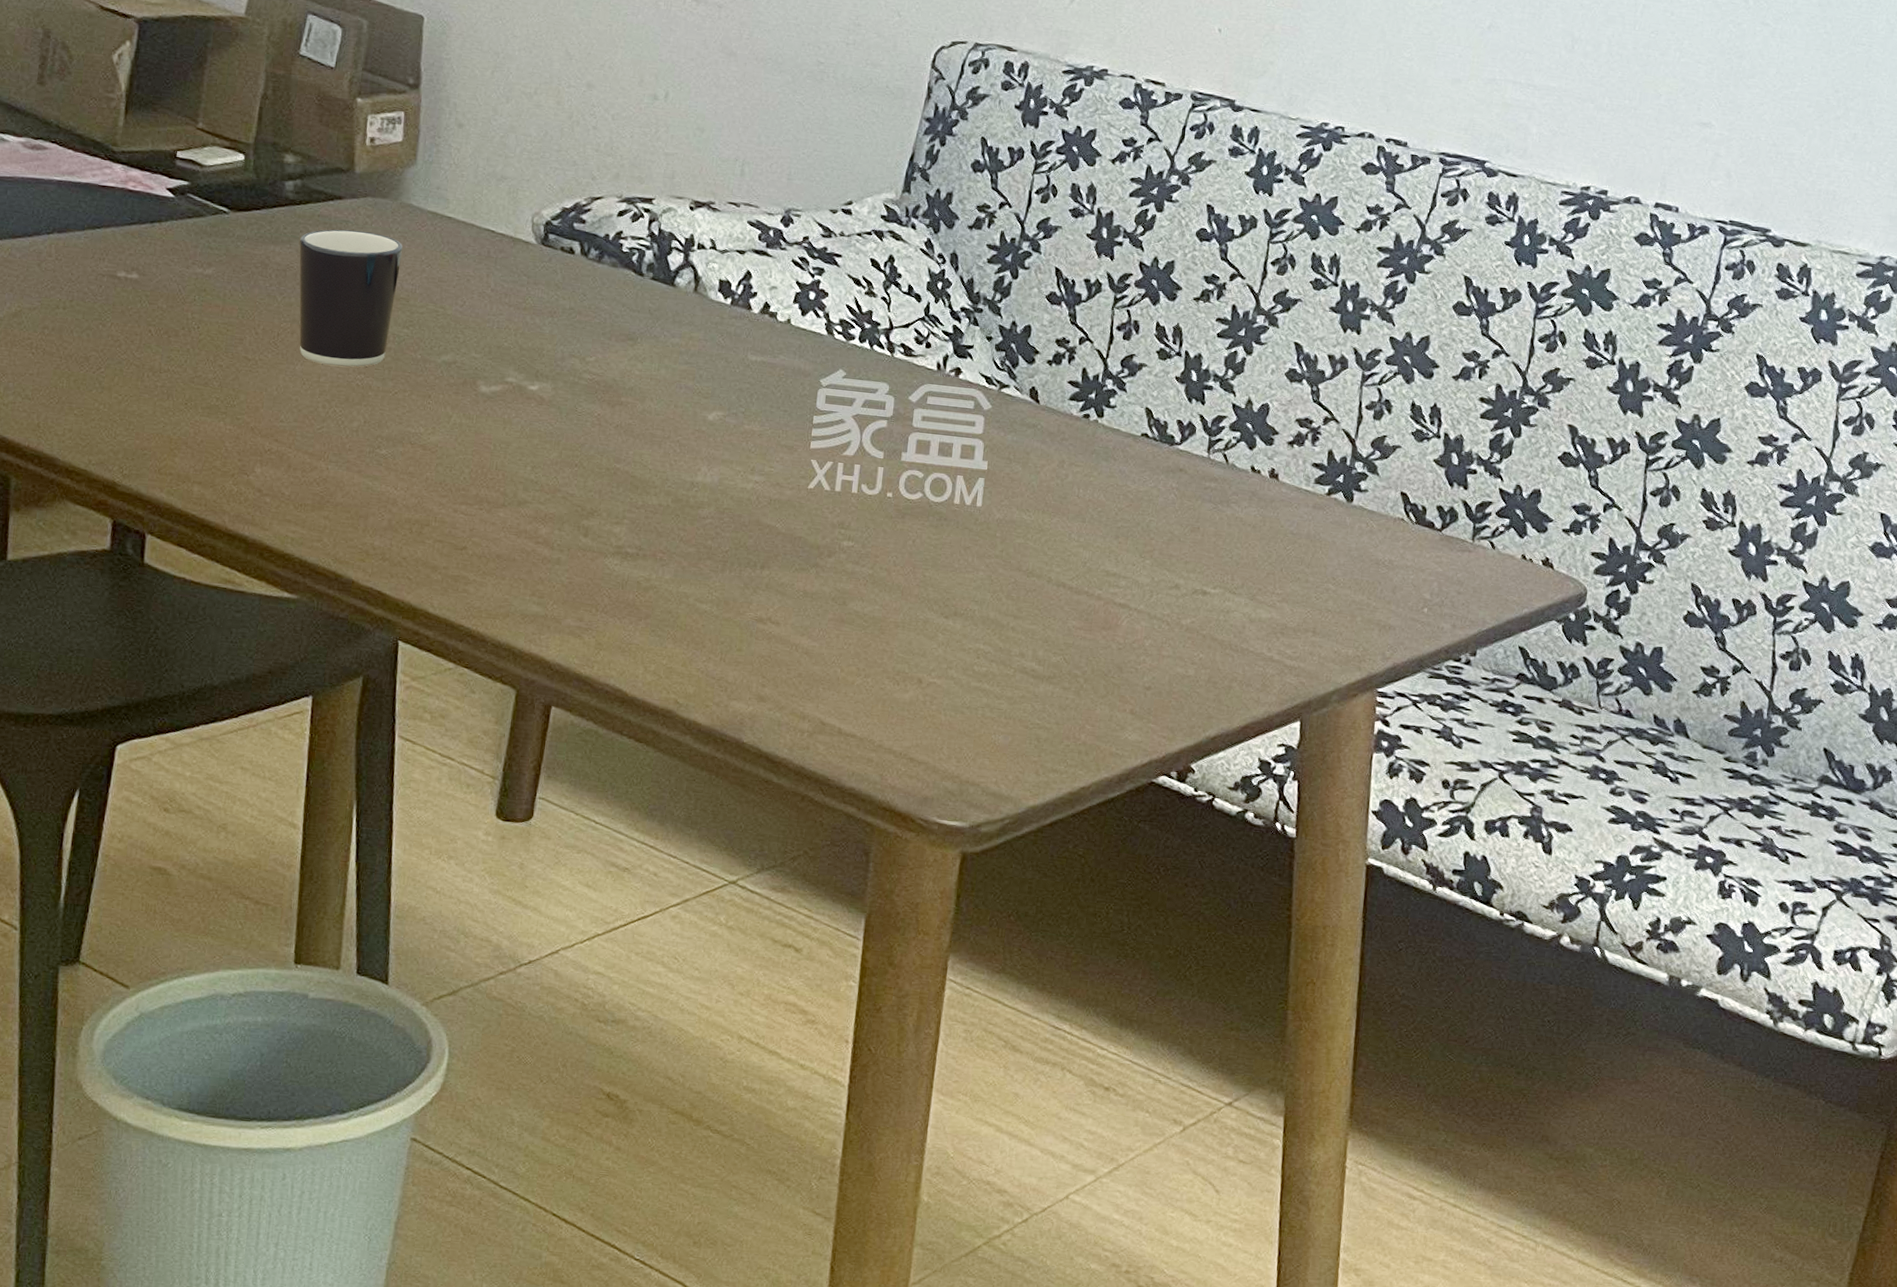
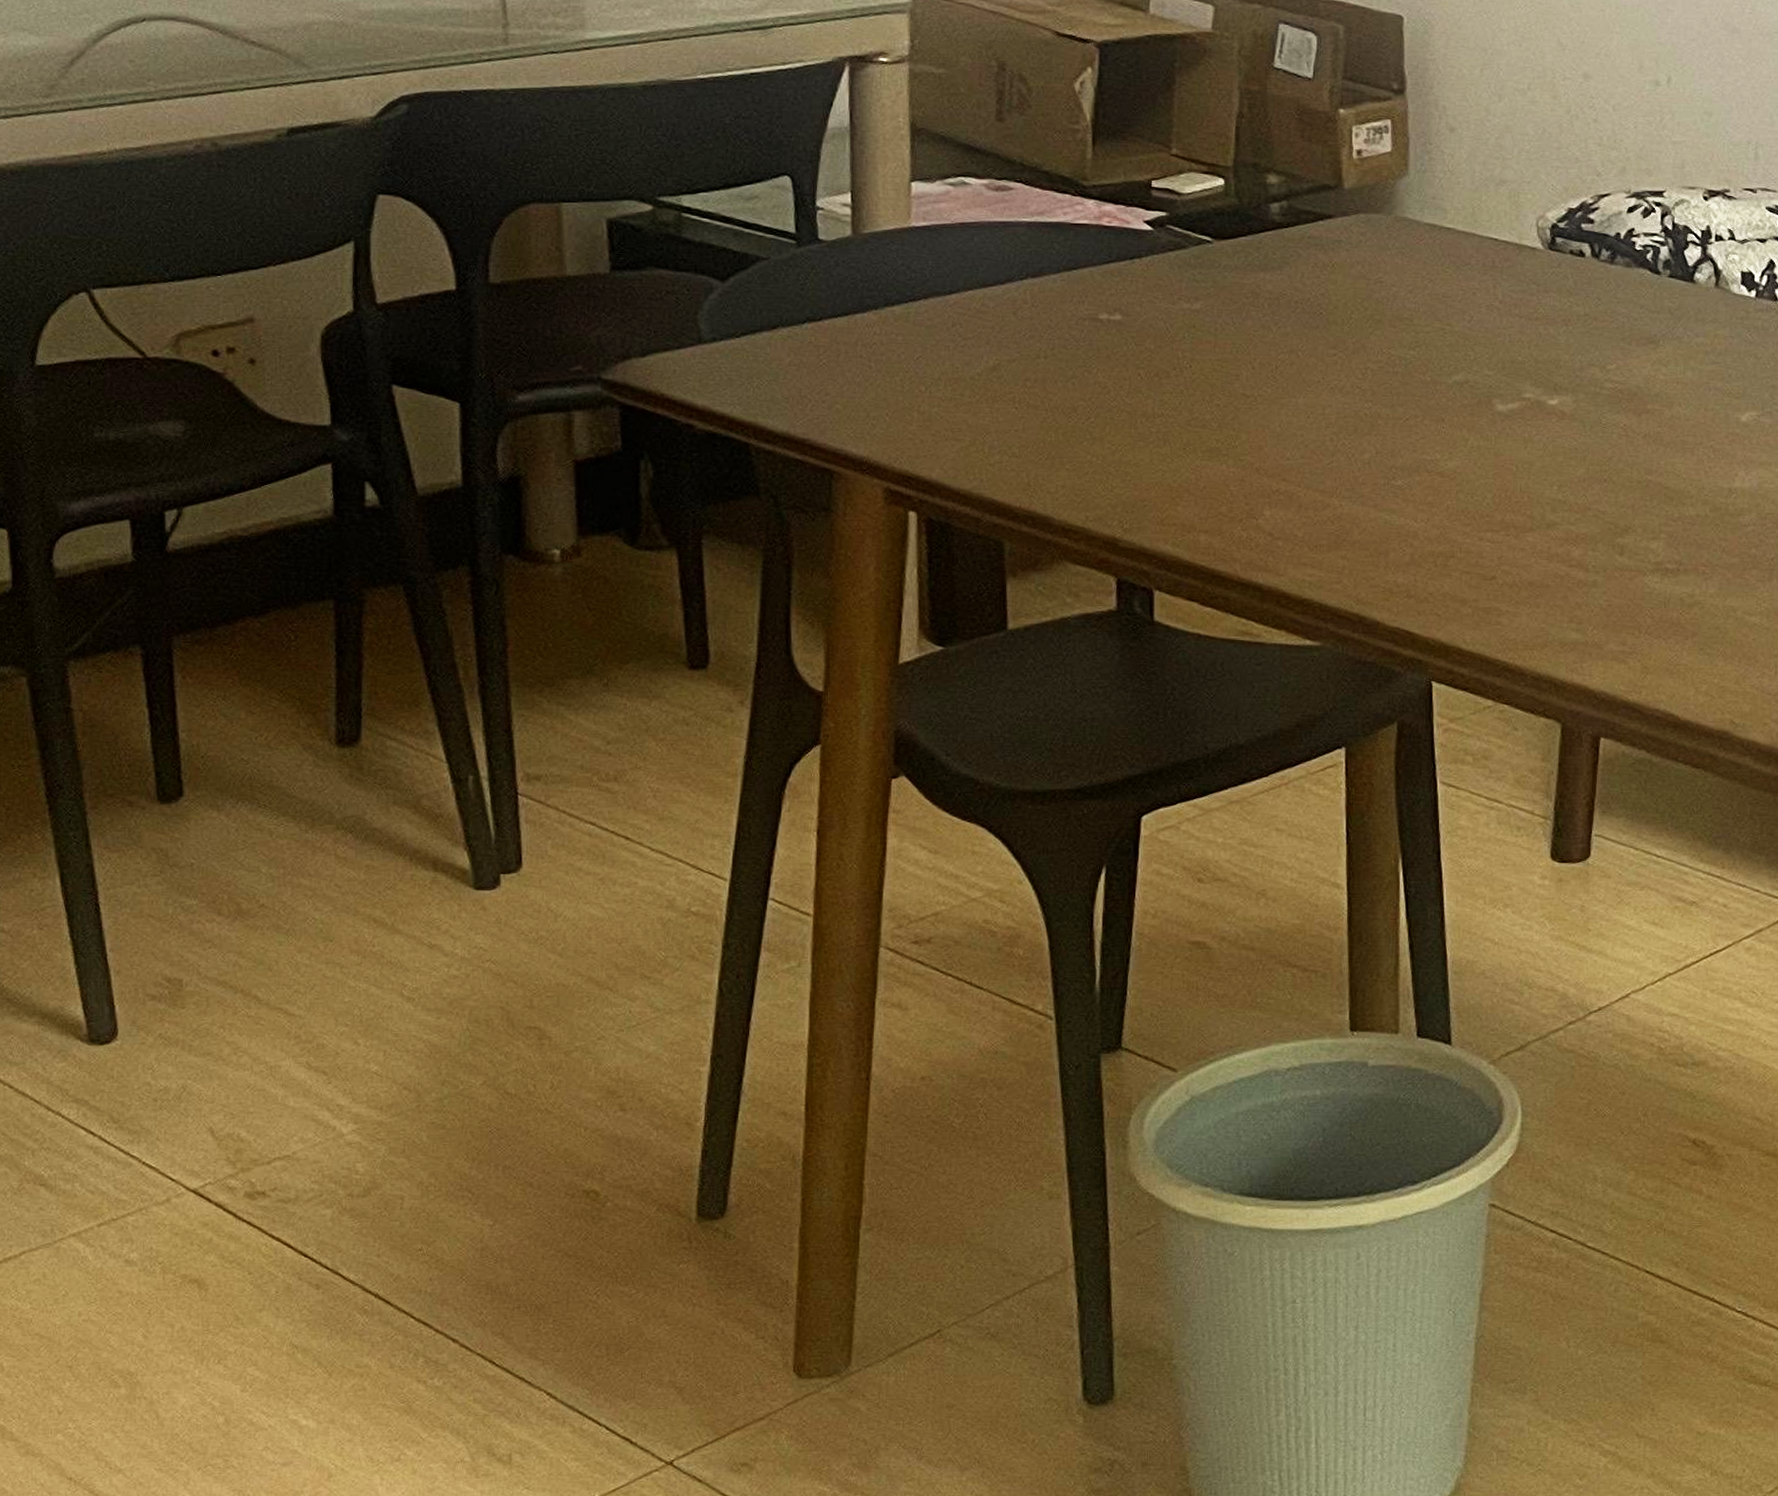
mug: present [299,229,403,368] -> none [1291,250,1401,397]

